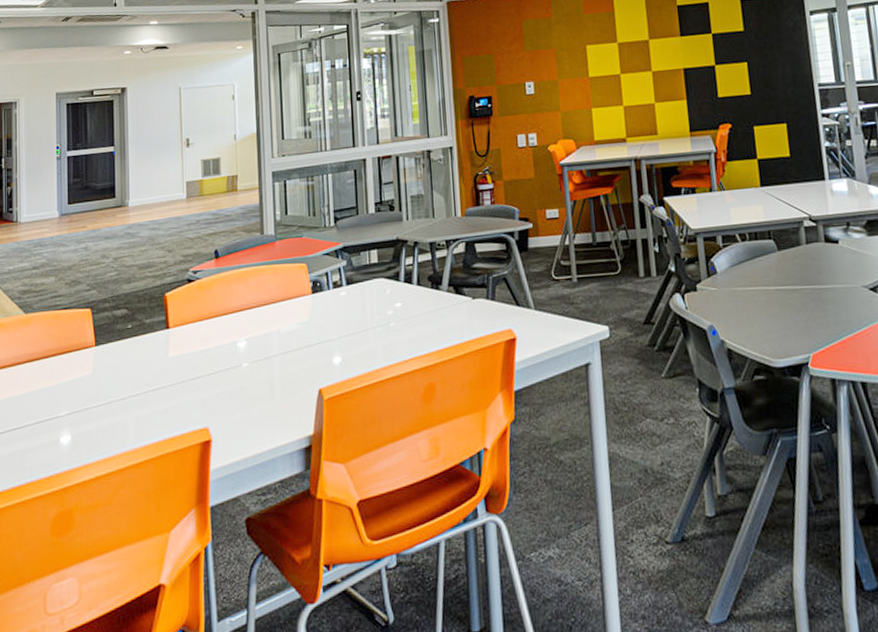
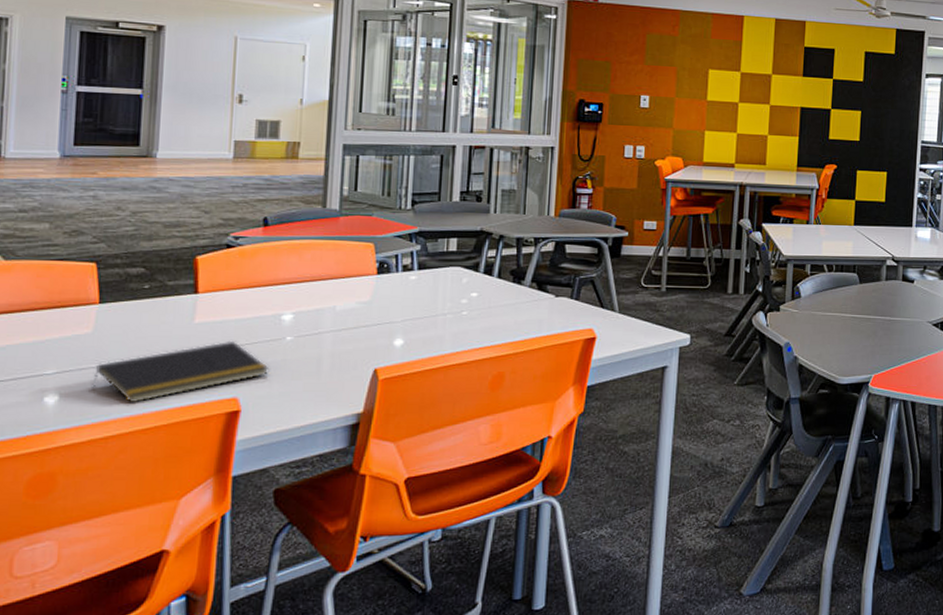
notepad: none [95,371,232,439] -> present [92,340,270,403]

